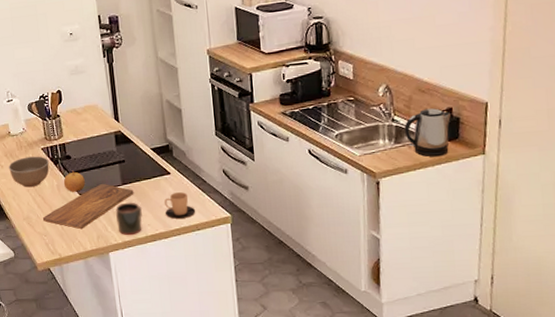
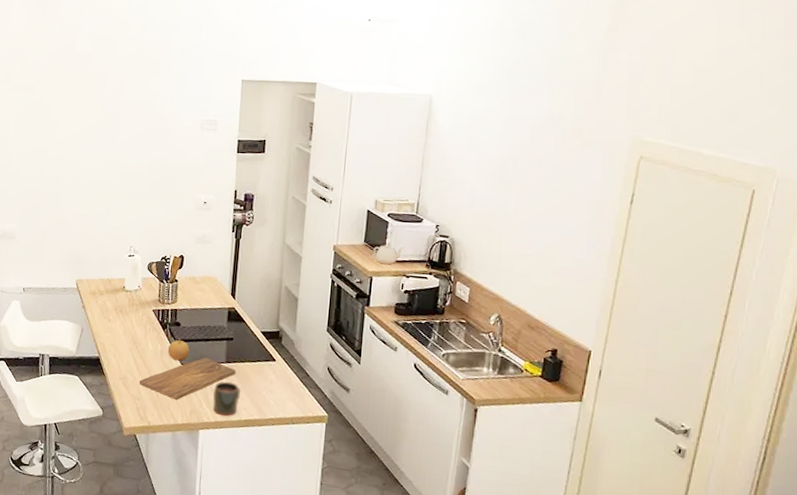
bowl: present [9,156,50,188] -> none [116,315,157,348]
cup: present [164,192,196,219] -> none [263,381,294,409]
teapot: none [247,37,278,59] -> present [371,244,403,265]
kettle: present [404,107,452,157] -> none [508,345,556,396]

